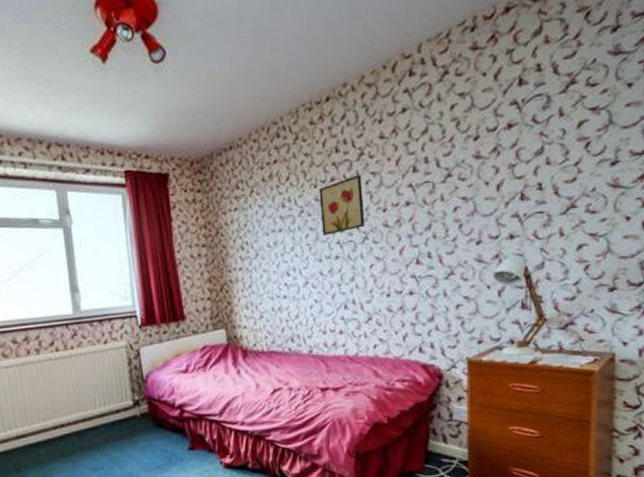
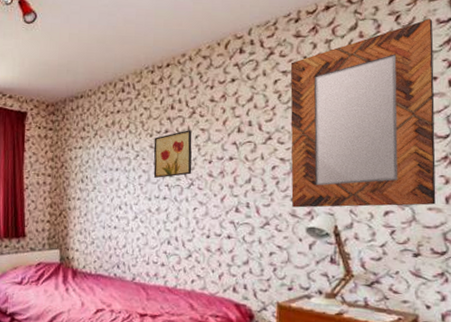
home mirror: none [468,12,632,252] -> present [290,18,436,208]

